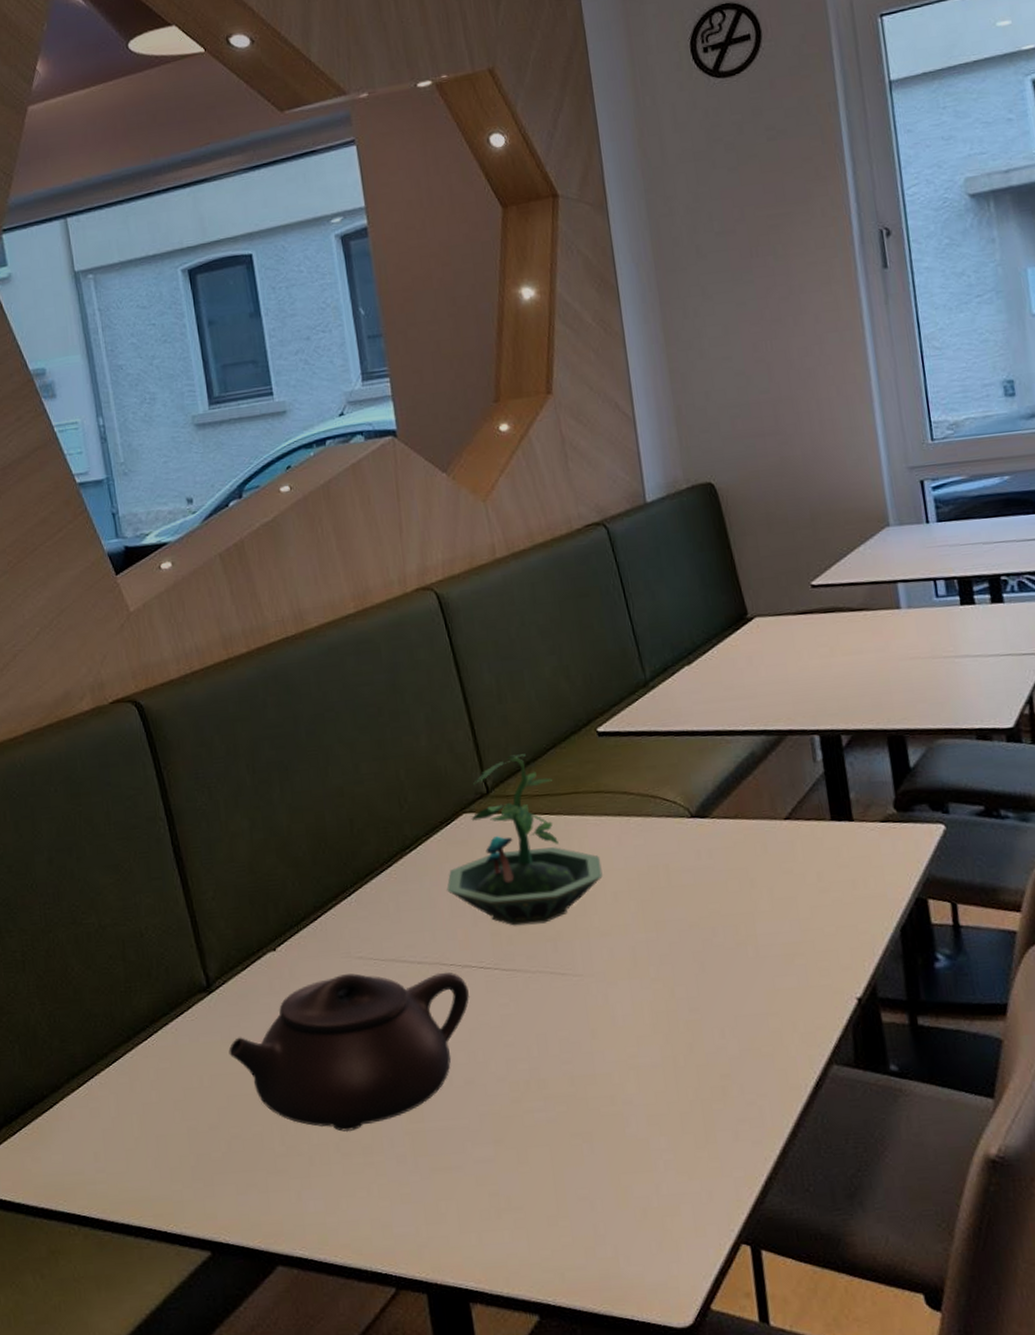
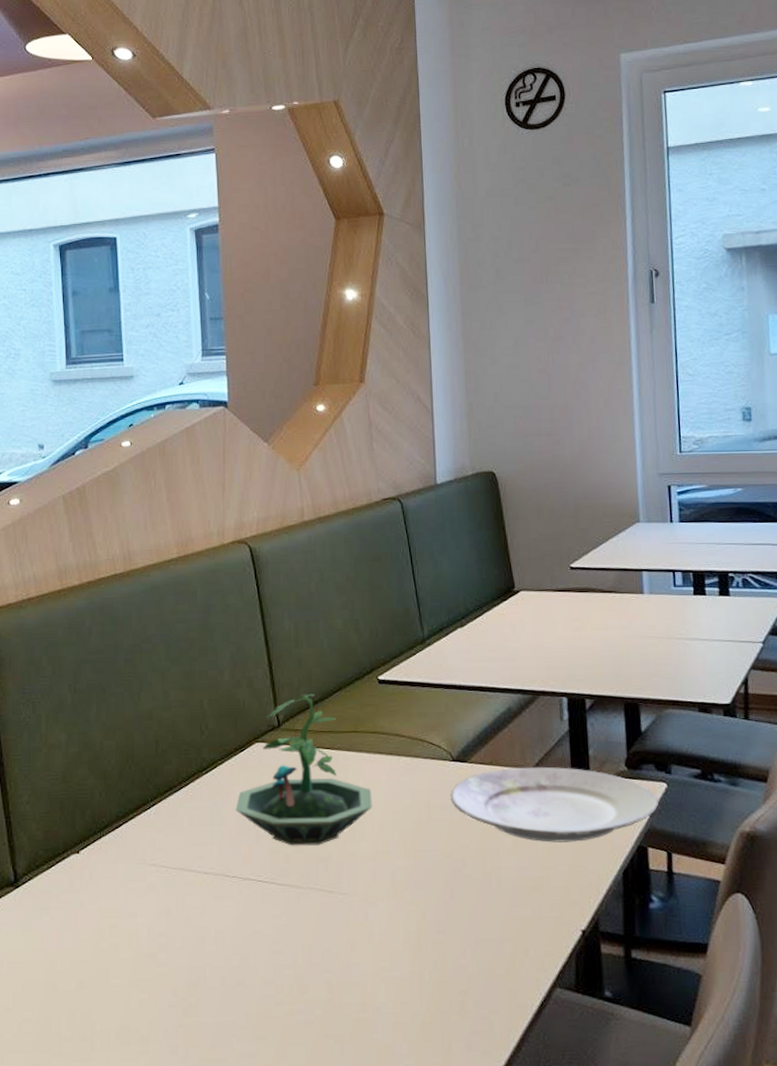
teapot: present [228,972,469,1133] -> none [28,879,247,1022]
plate: none [691,815,937,902] -> present [450,766,658,843]

